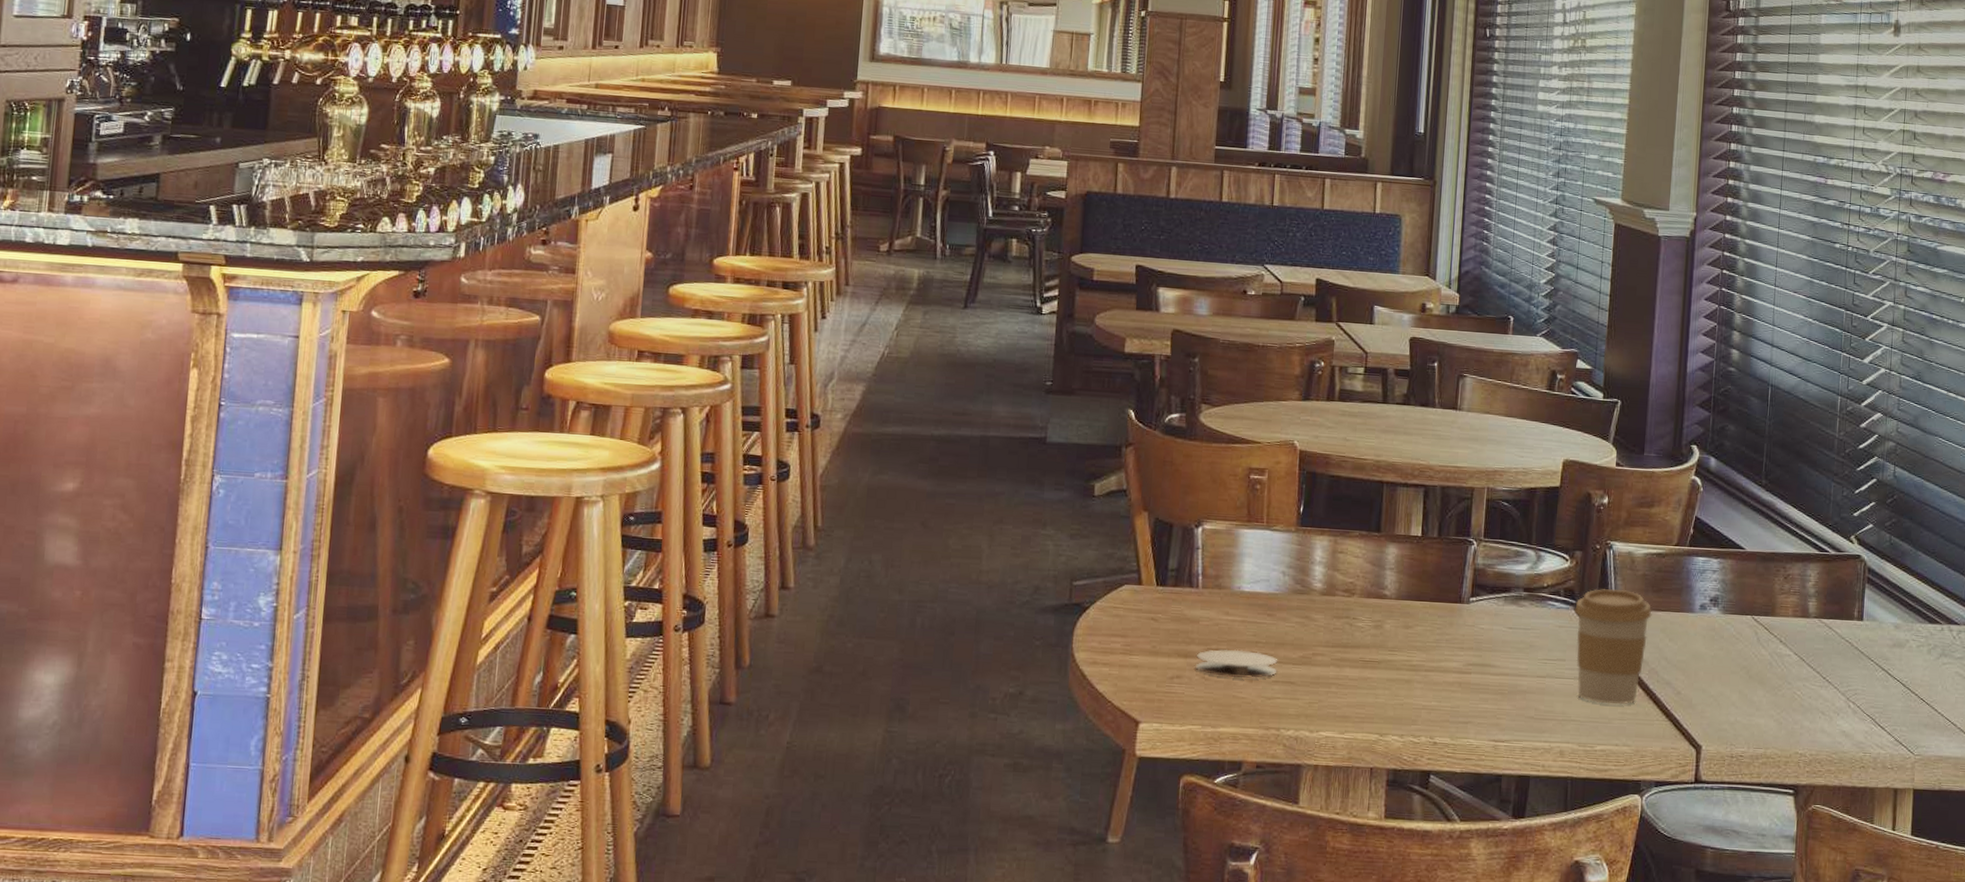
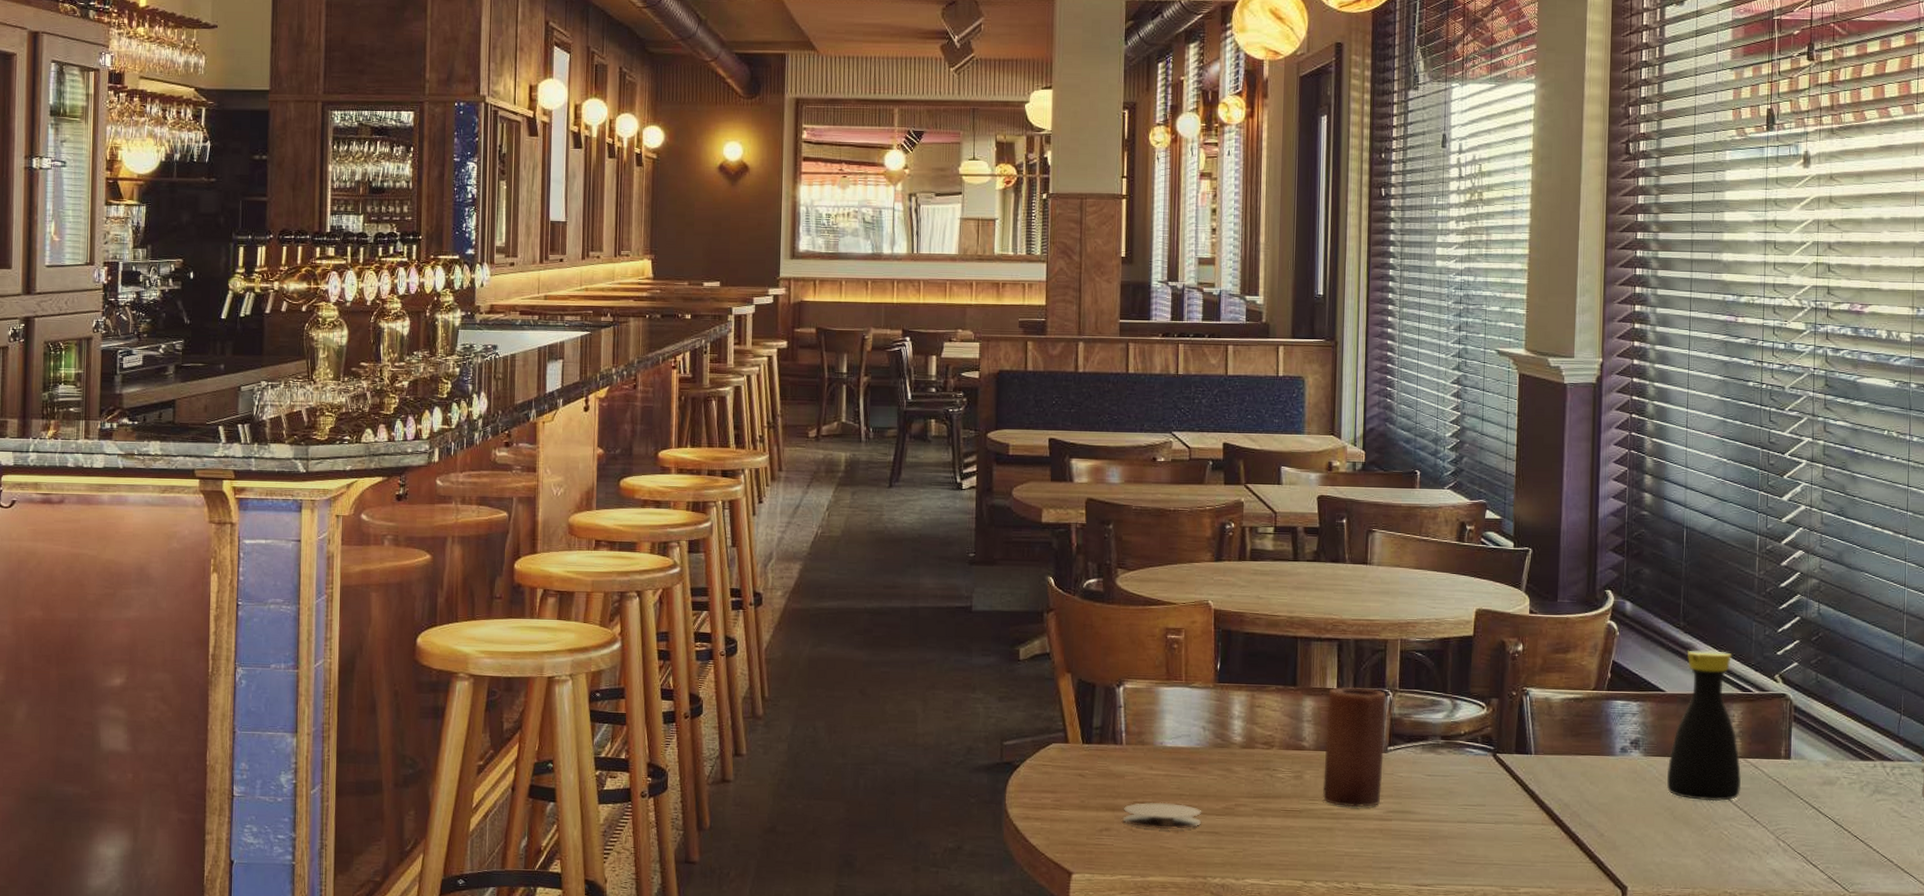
candle: none [1403,535,1471,659] -> present [1323,687,1386,807]
coffee cup: present [1575,588,1652,705] -> none [1493,734,1572,848]
bottle: none [1744,508,1816,662] -> present [1667,650,1742,802]

